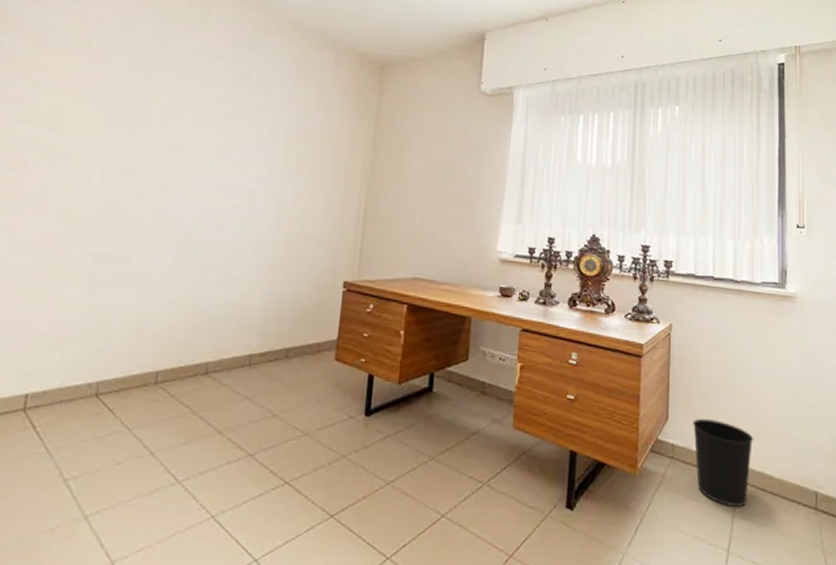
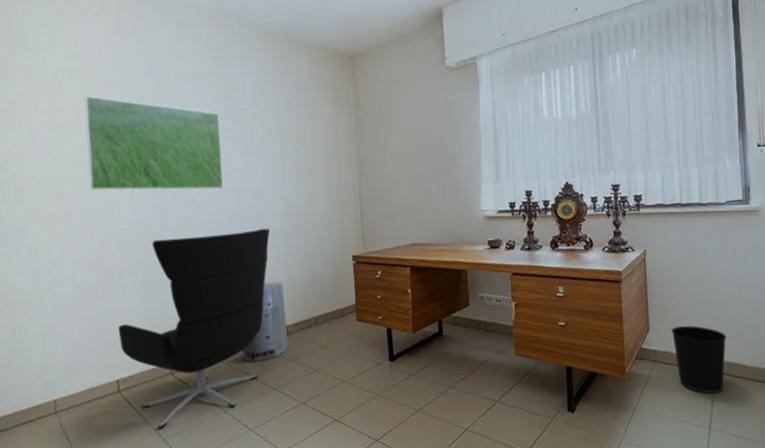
office chair: none [41,228,254,467] -> present [118,228,270,430]
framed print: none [57,57,225,182] -> present [84,96,224,191]
air purifier: none [188,298,257,395] -> present [242,282,289,362]

